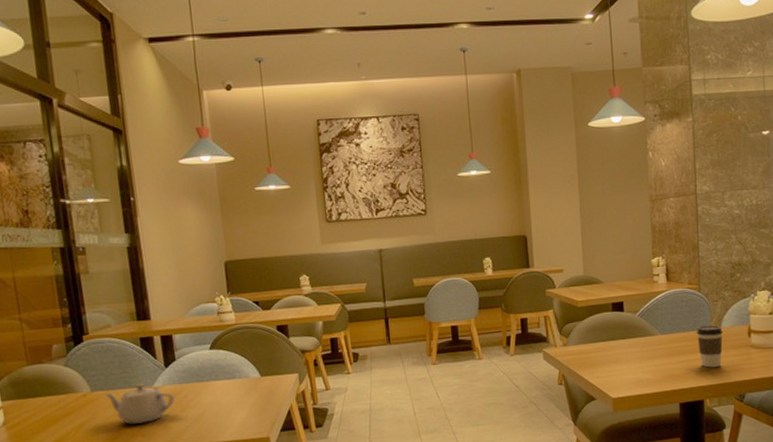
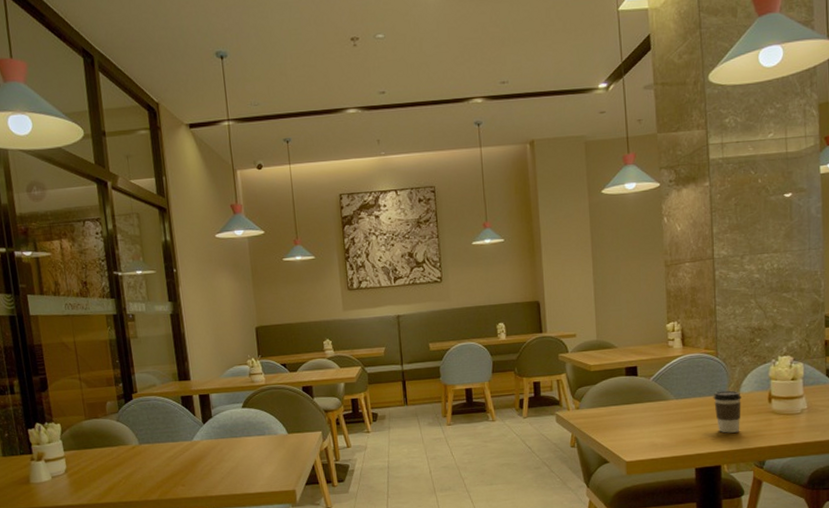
teapot: present [104,384,175,425] -> none [150,438,212,475]

